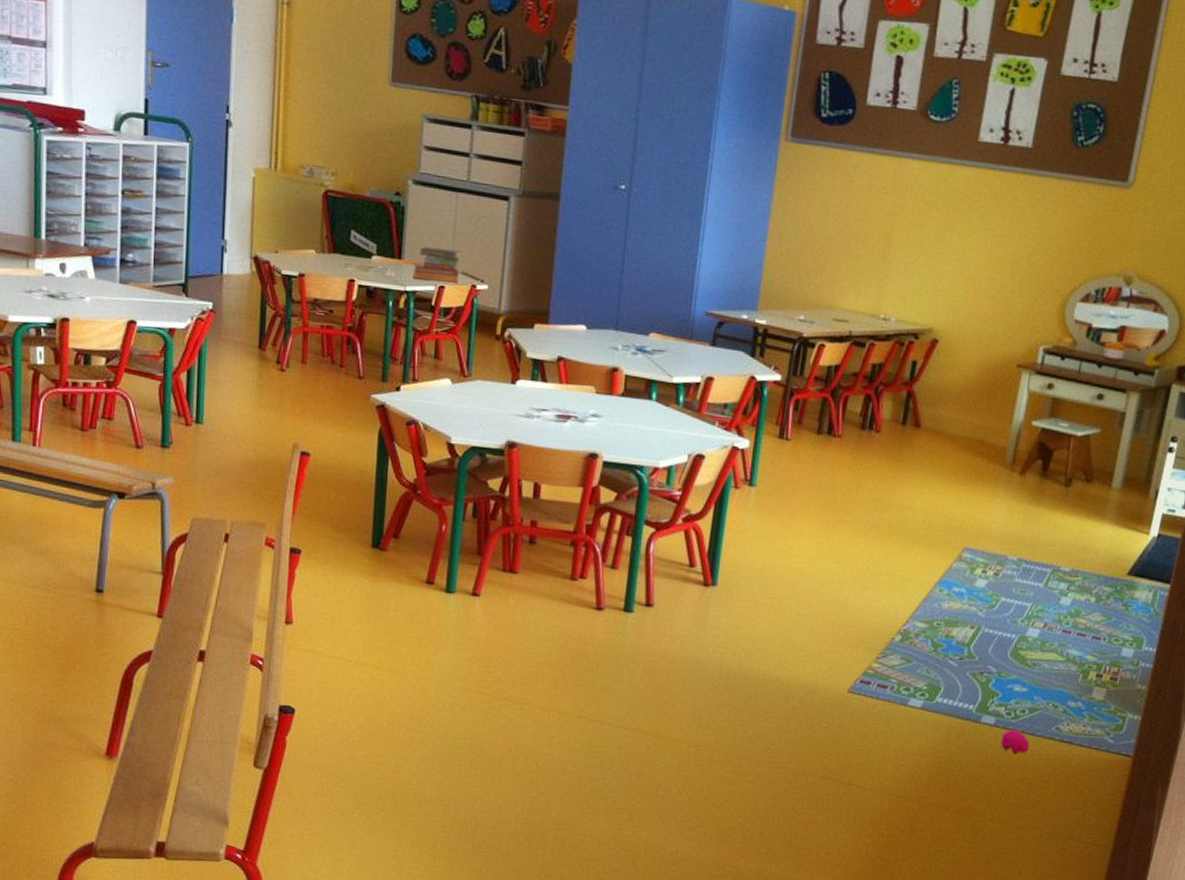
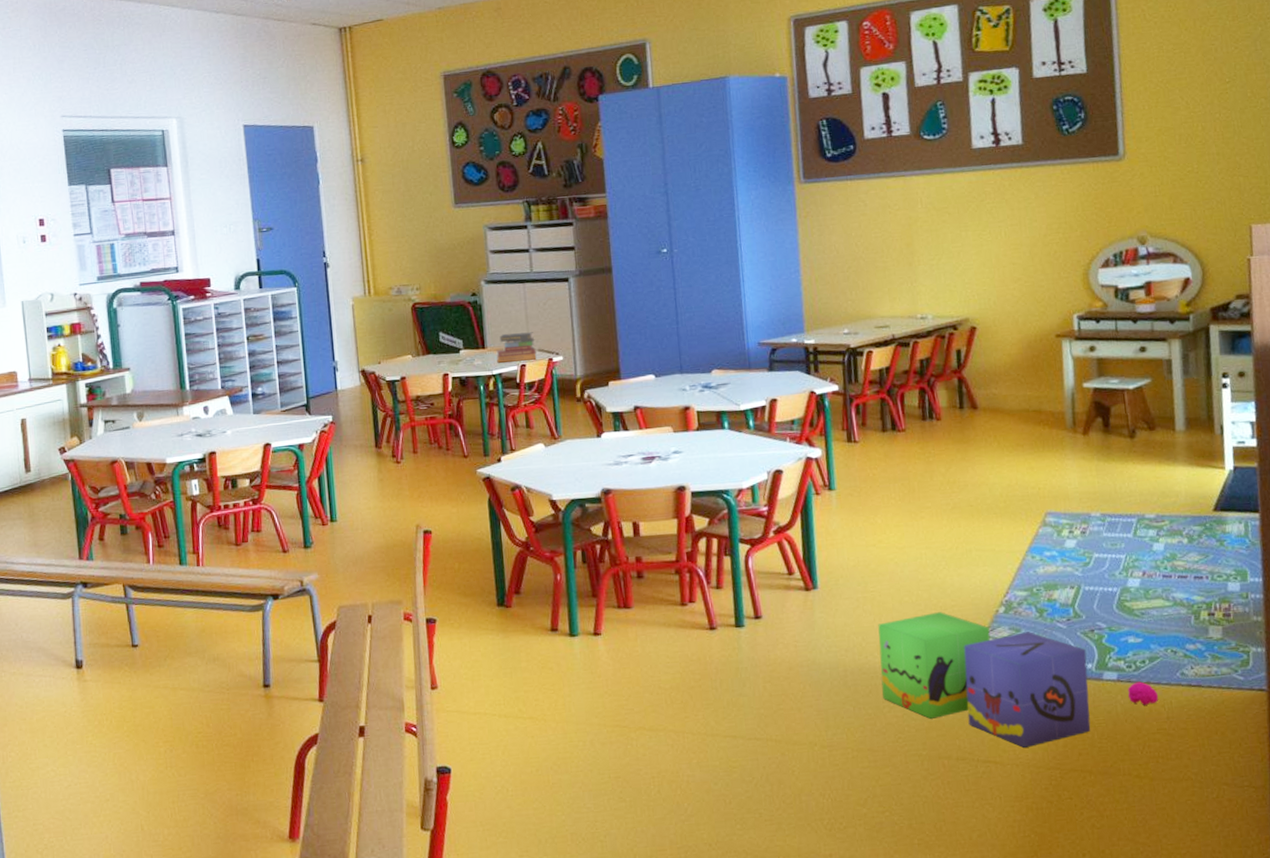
toy box: none [761,629,971,776] -> present [878,612,1091,748]

